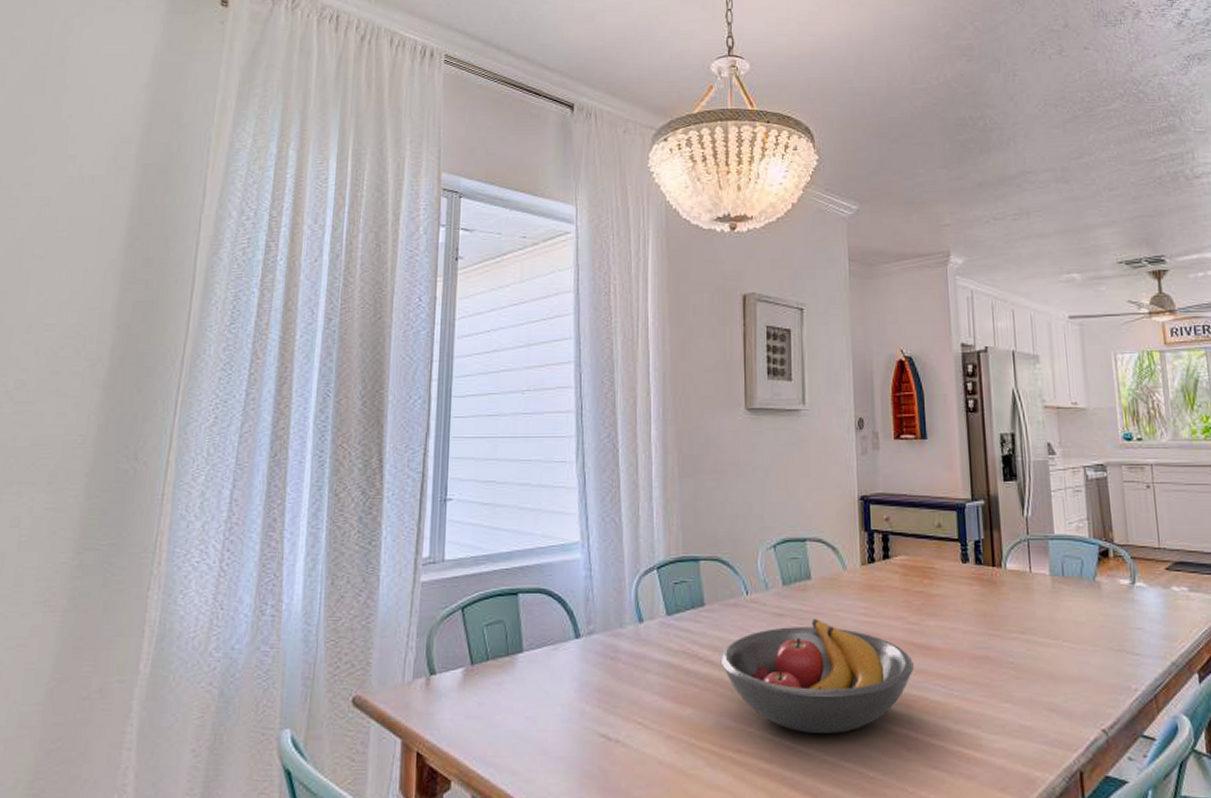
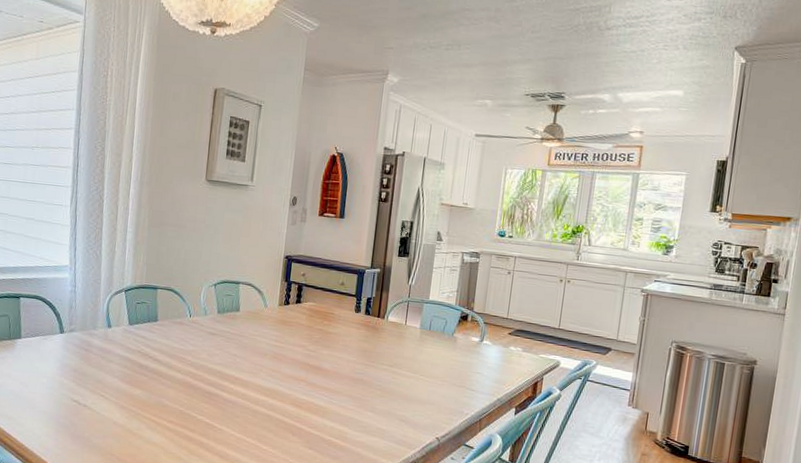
fruit bowl: present [720,619,914,735] -> none [165,339,307,419]

